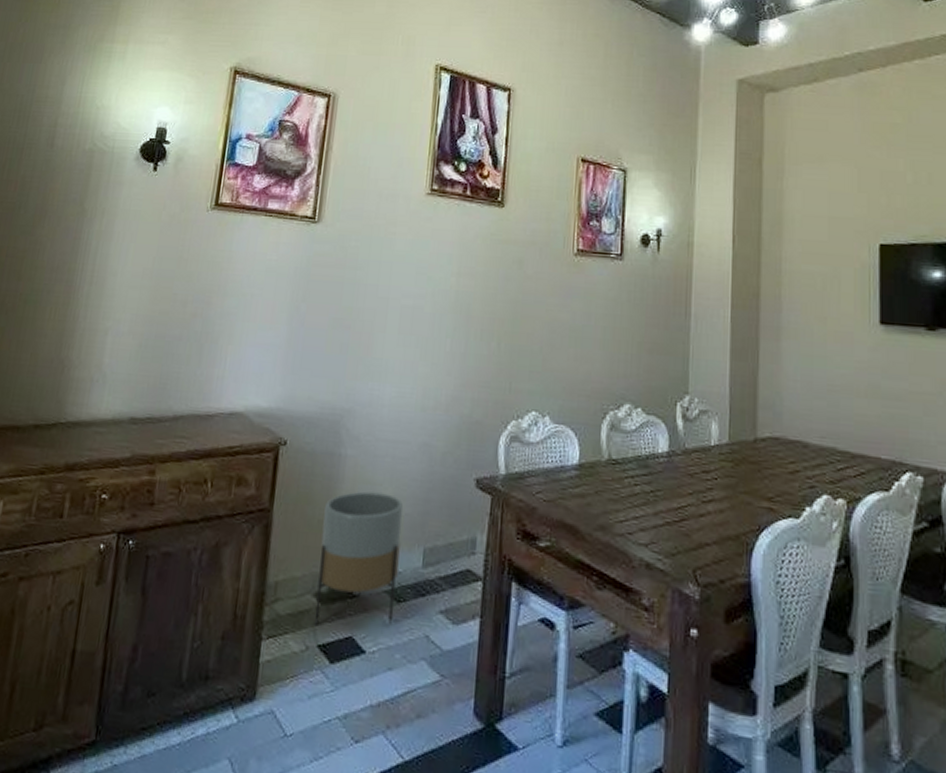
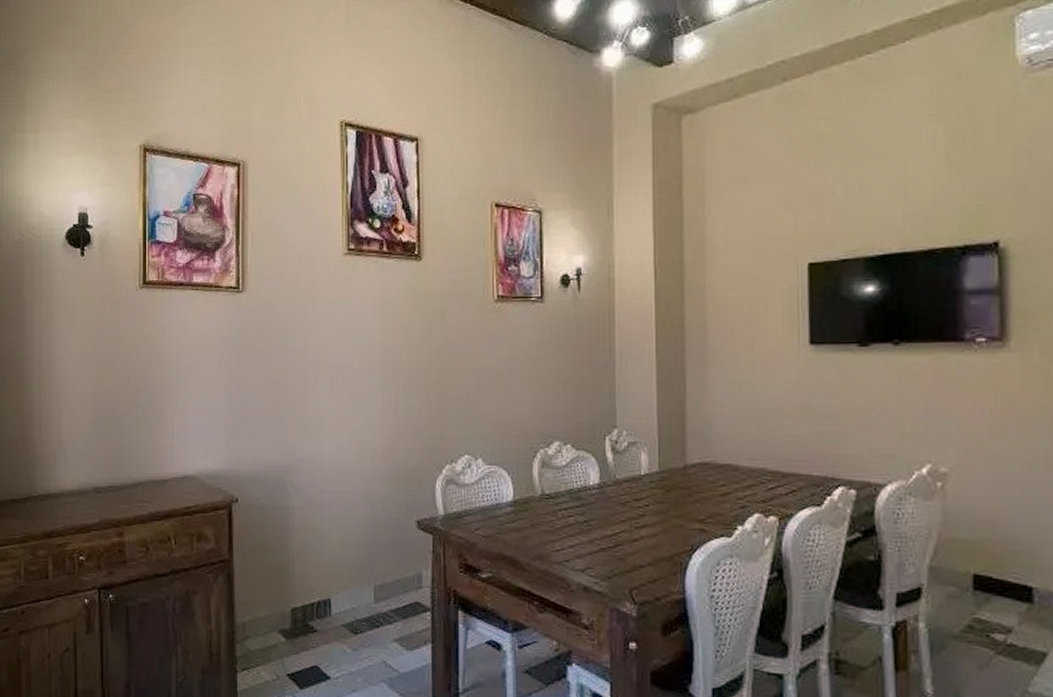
planter: present [314,491,404,627] -> none [280,539,354,659]

